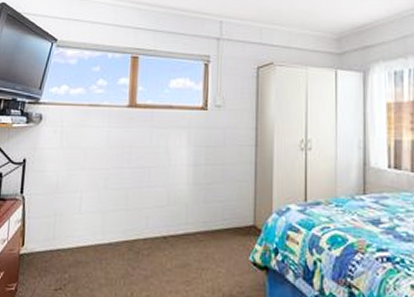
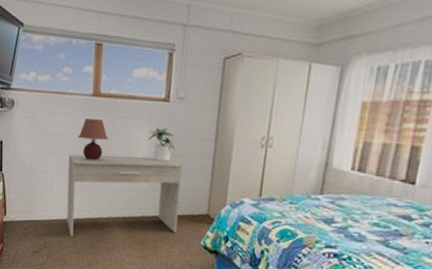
desk: none [97,167,225,264] -> present [67,154,183,236]
table lamp: none [111,130,146,174] -> present [77,119,110,161]
potted plant: none [186,136,216,171] -> present [147,128,176,162]

